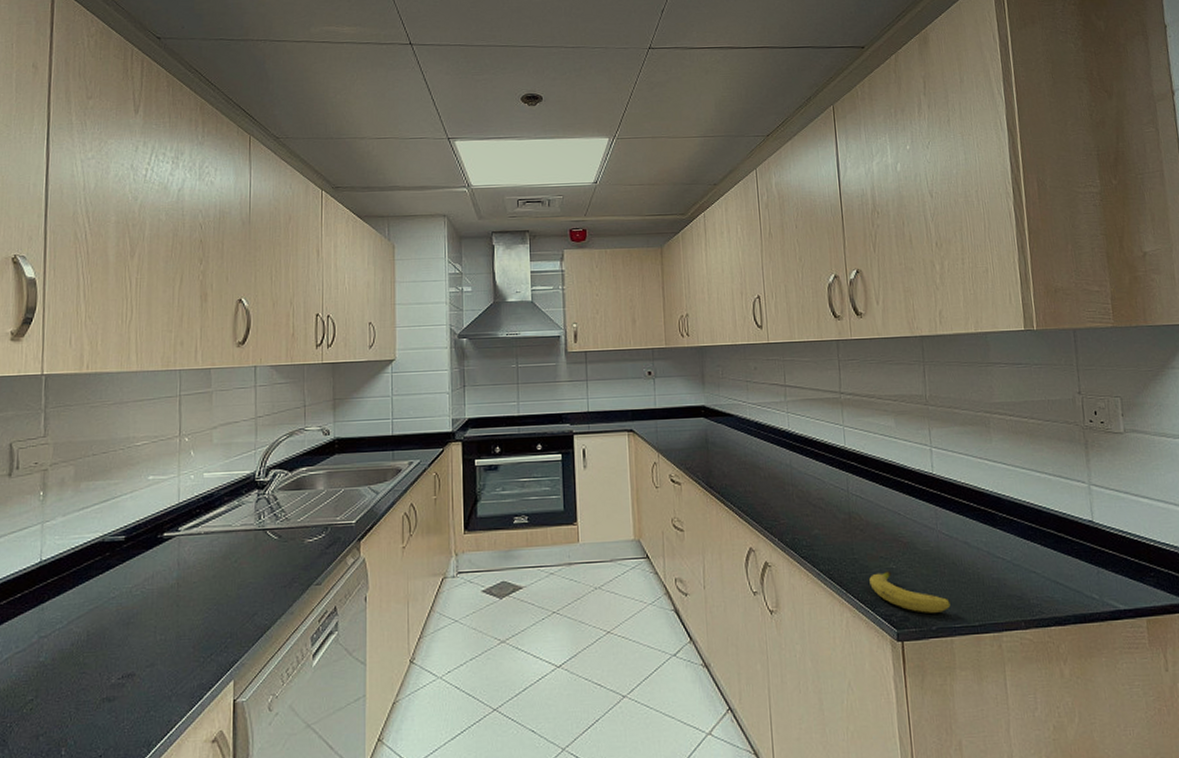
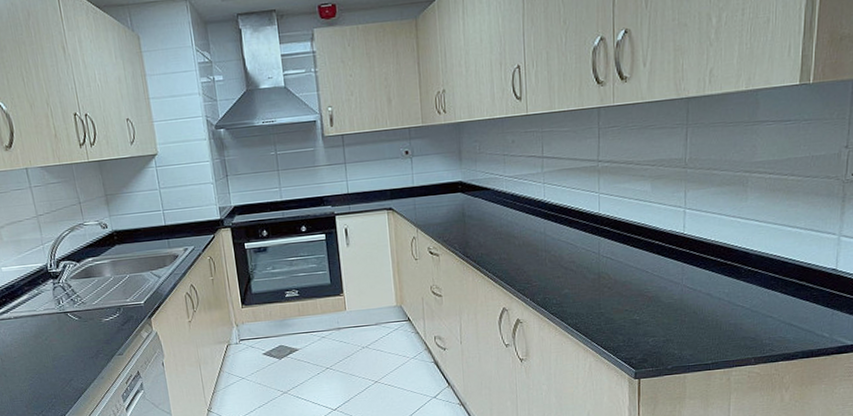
fruit: present [869,571,951,613] -> none [613,321,687,355]

